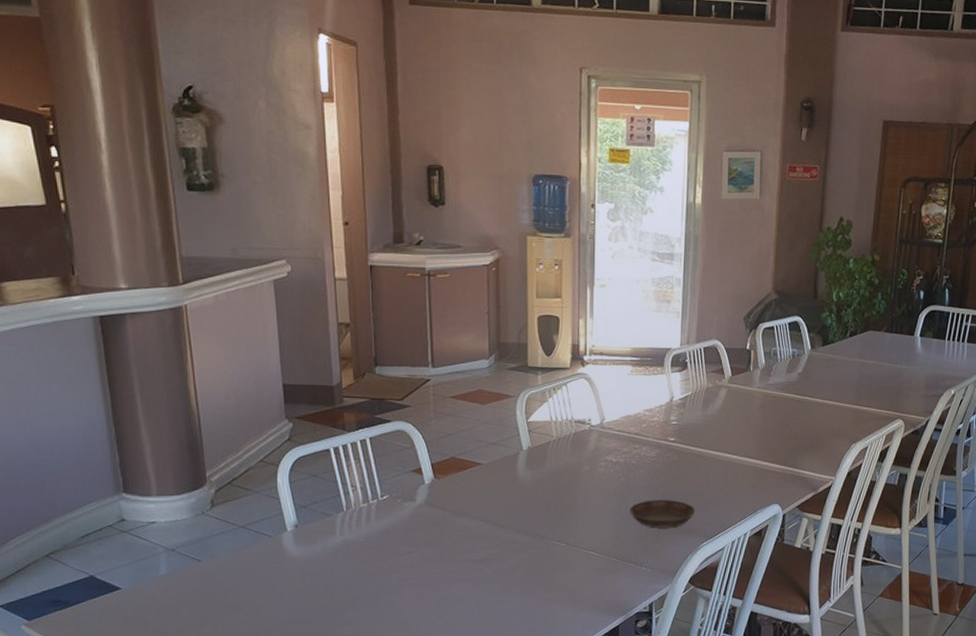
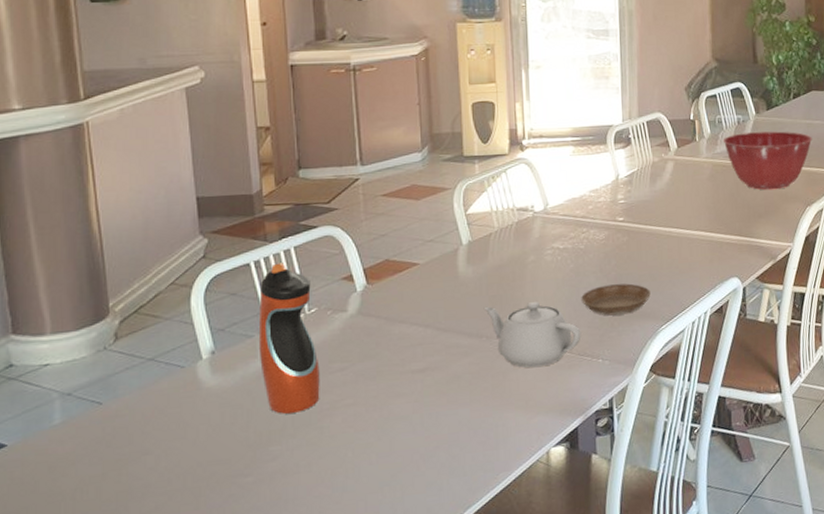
water bottle: none [336,451,390,586] -> present [258,263,320,414]
teapot: none [540,509,628,569] -> present [485,302,582,369]
mixing bowl: none [776,366,865,425] -> present [722,131,813,191]

